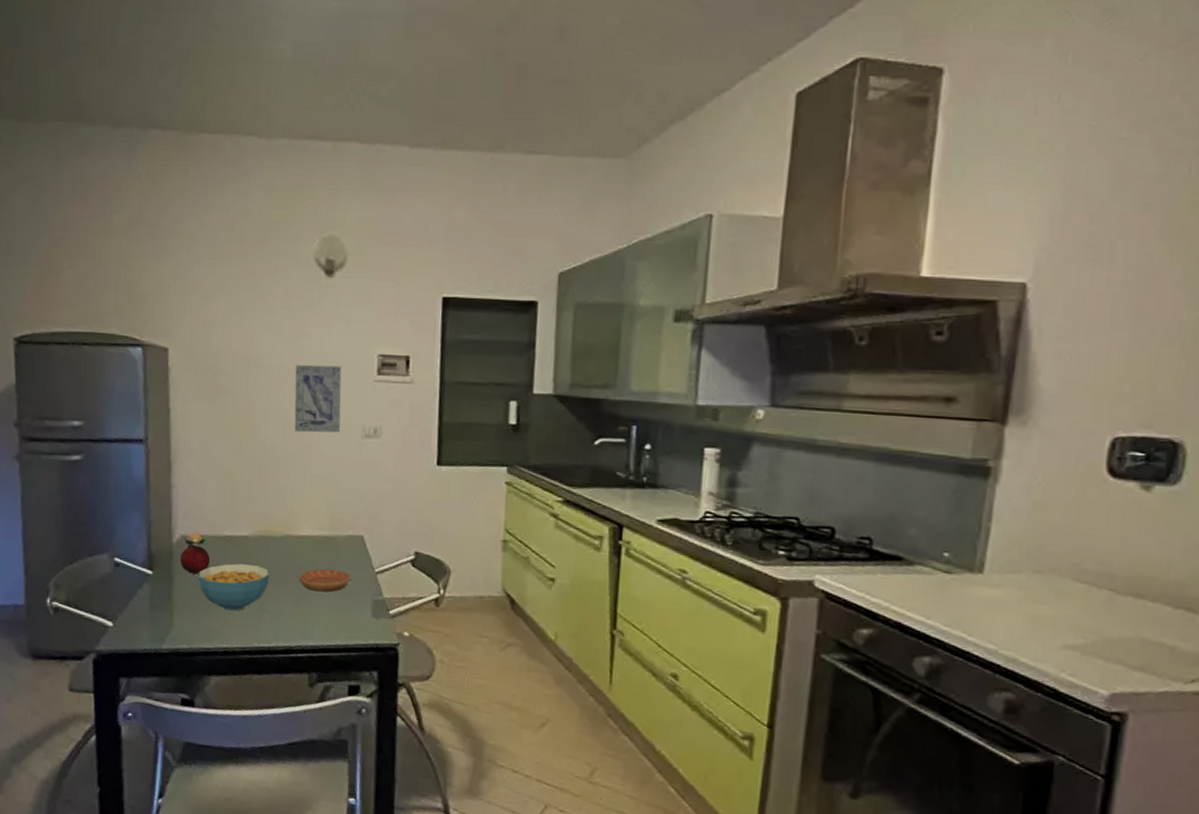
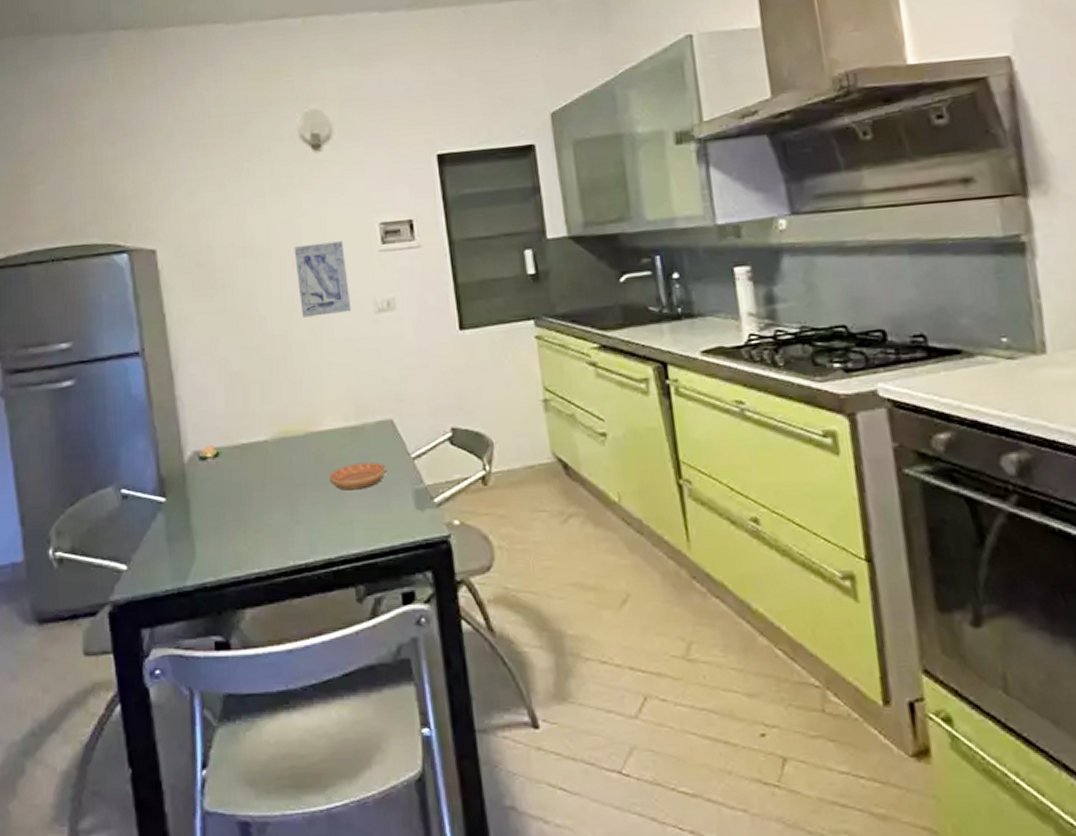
fruit: present [180,544,210,574] -> none [195,459,228,494]
cereal bowl: present [198,563,270,611] -> none [217,472,297,529]

